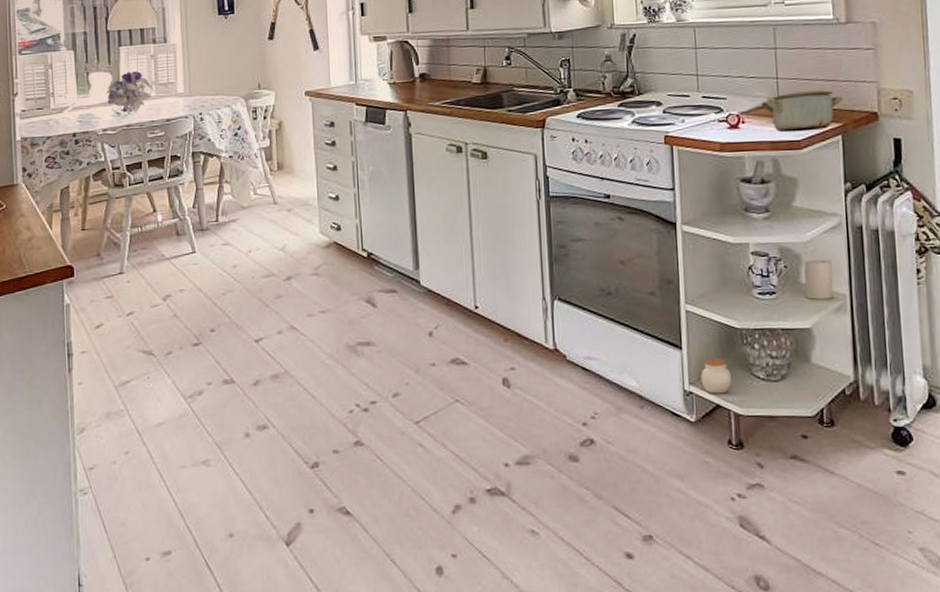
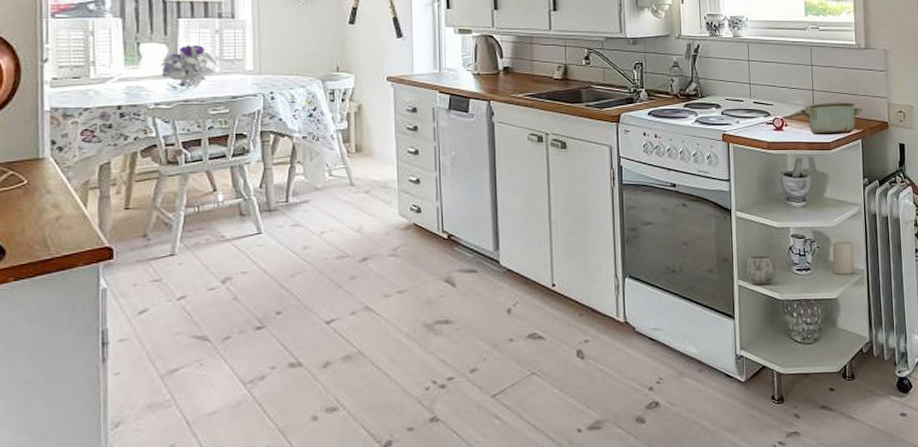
mug: none [695,276,733,311] -> present [746,255,777,285]
jar: present [700,359,732,394] -> none [750,326,775,357]

